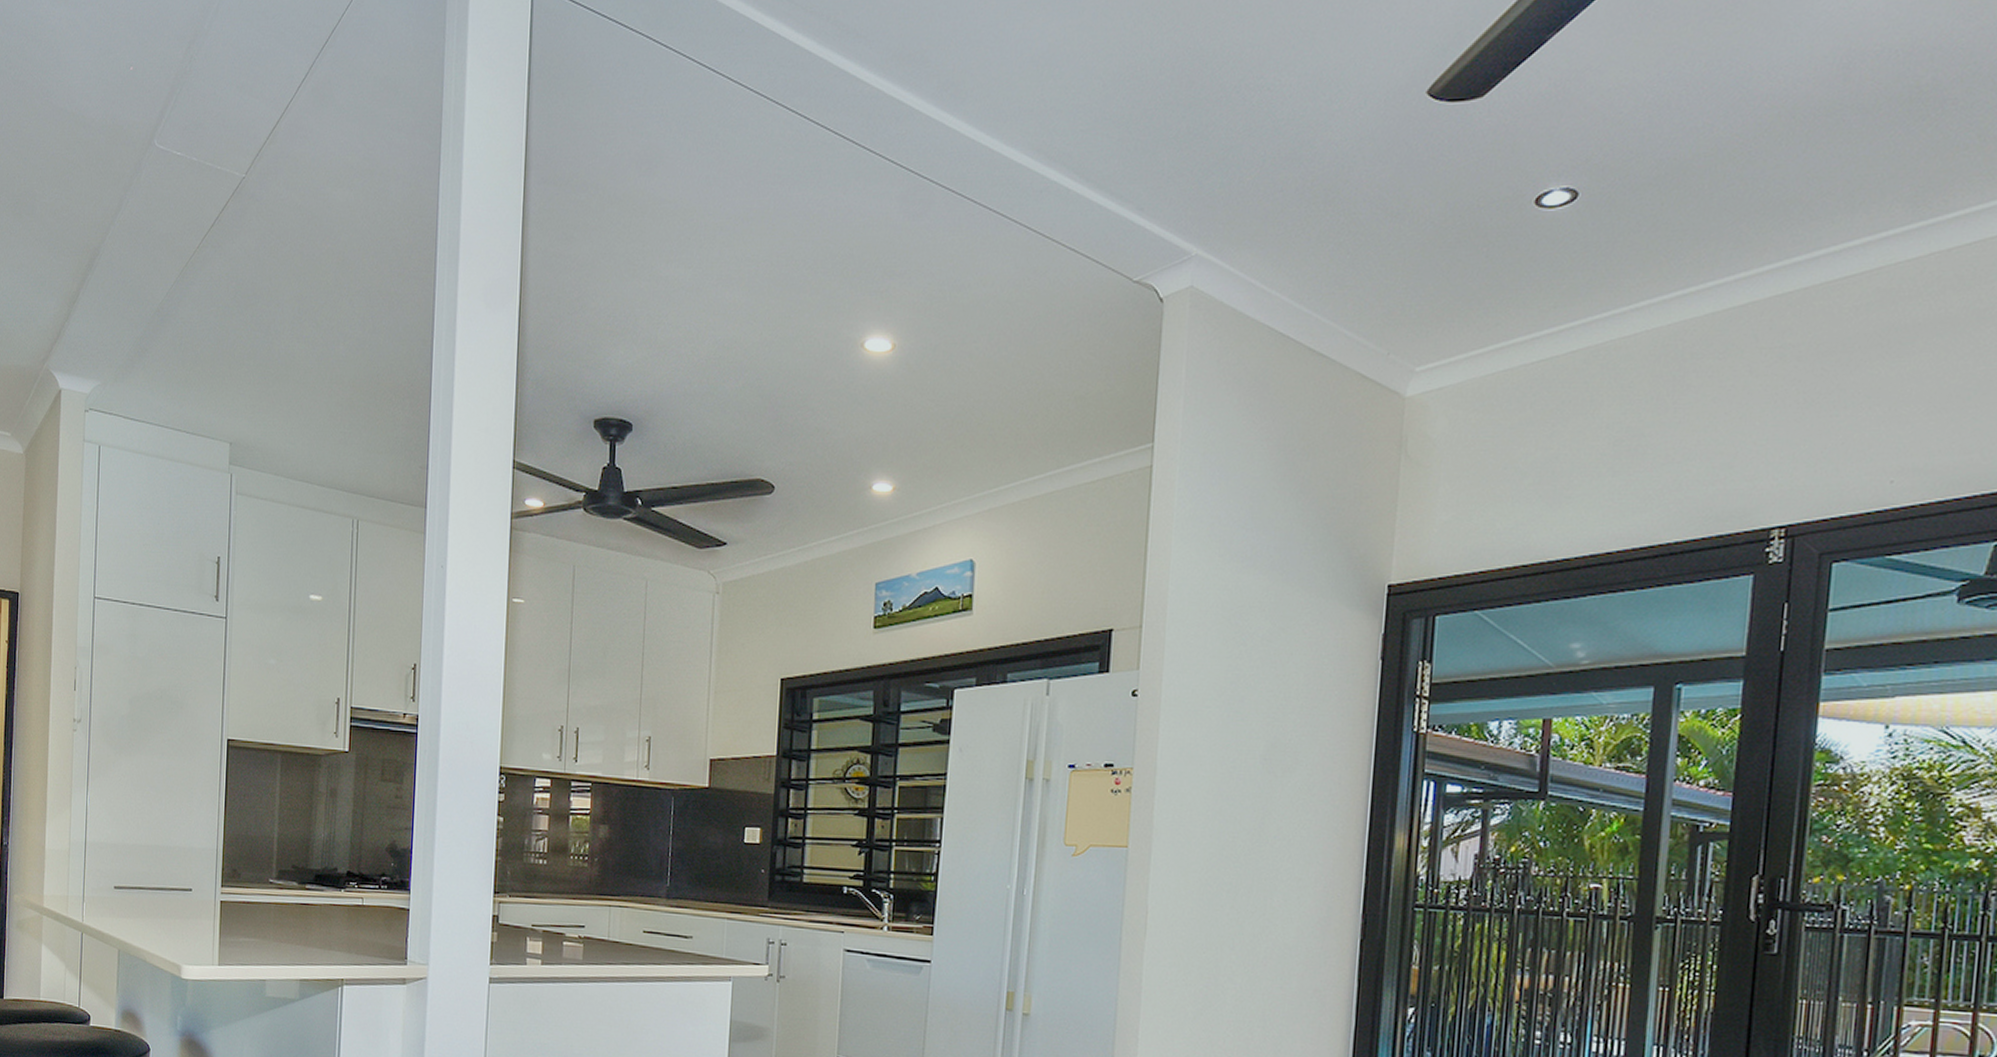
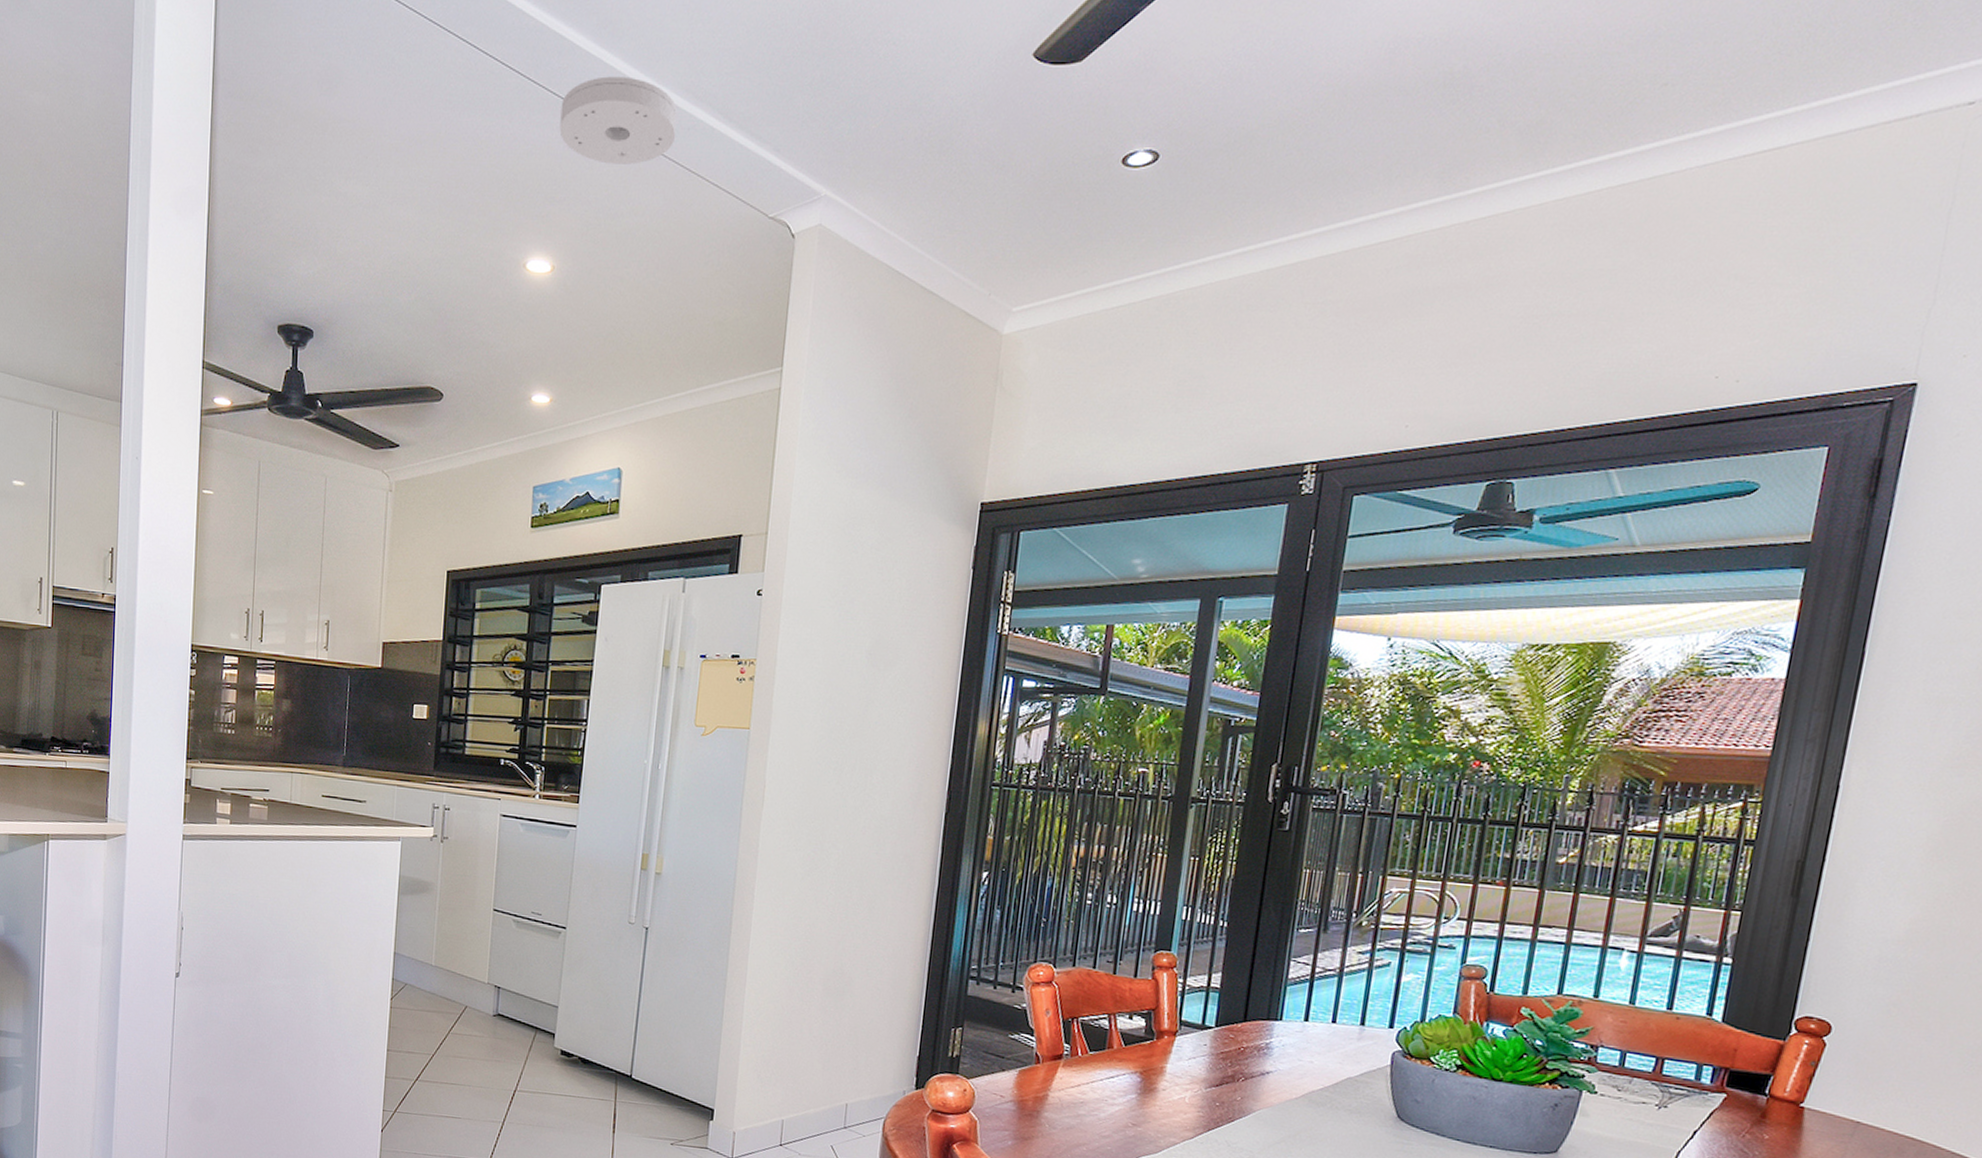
smoke detector: none [898,139,1029,233] -> present [559,76,678,164]

